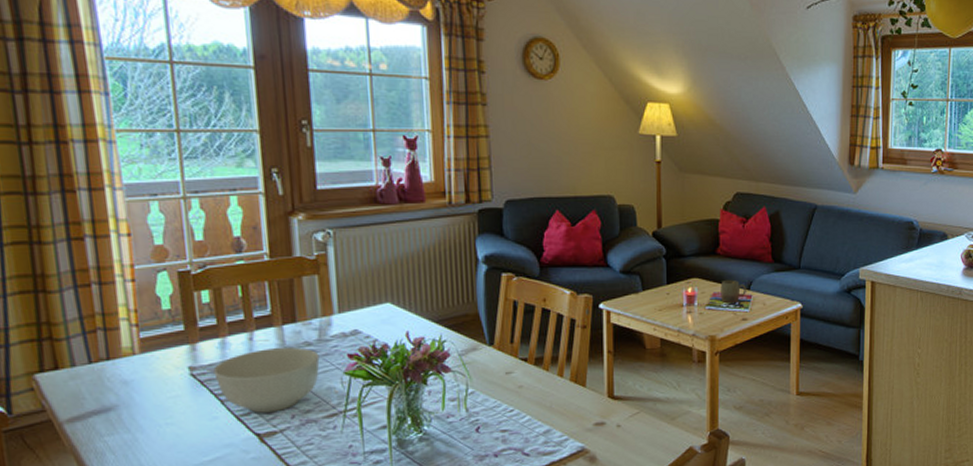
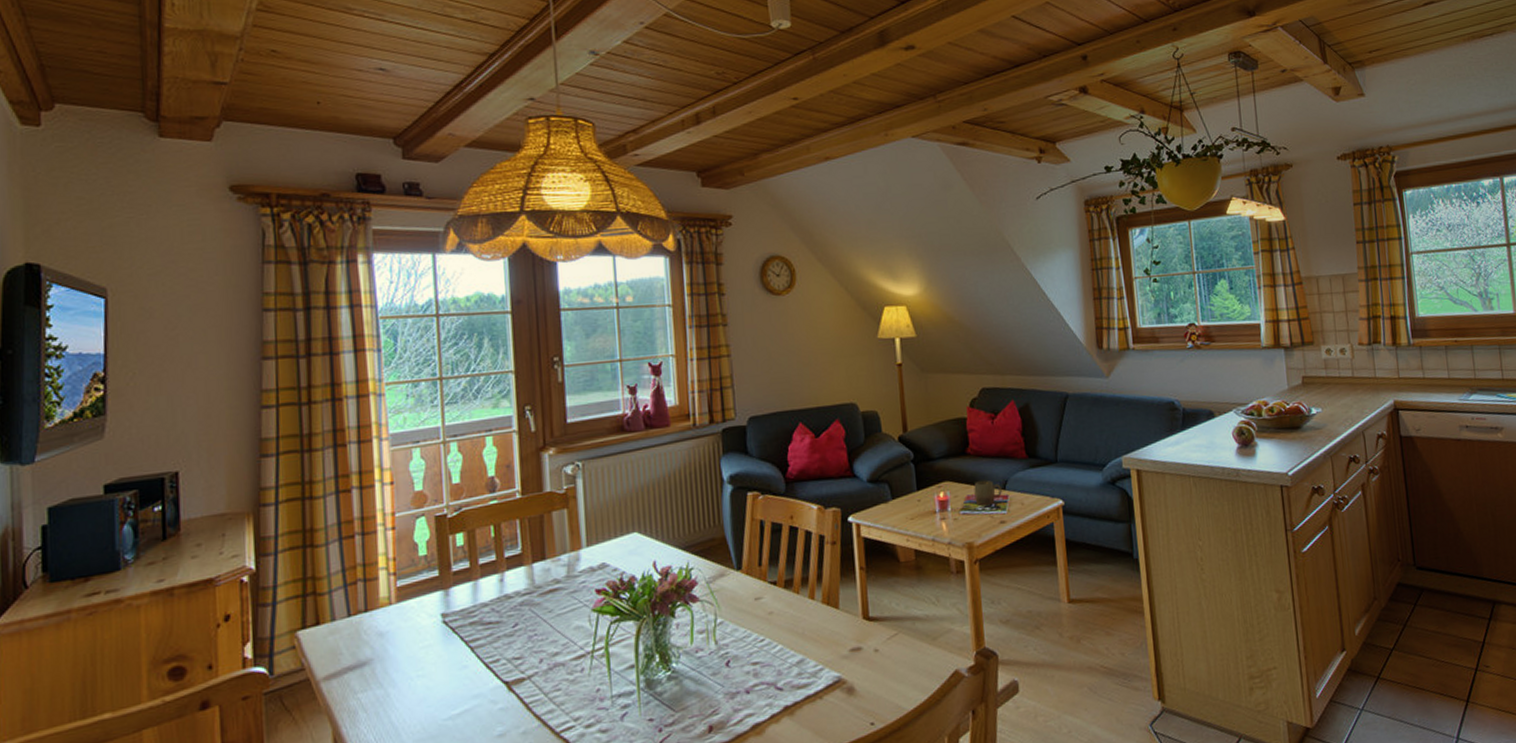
bowl: present [213,347,320,413] -> none [465,585,568,659]

